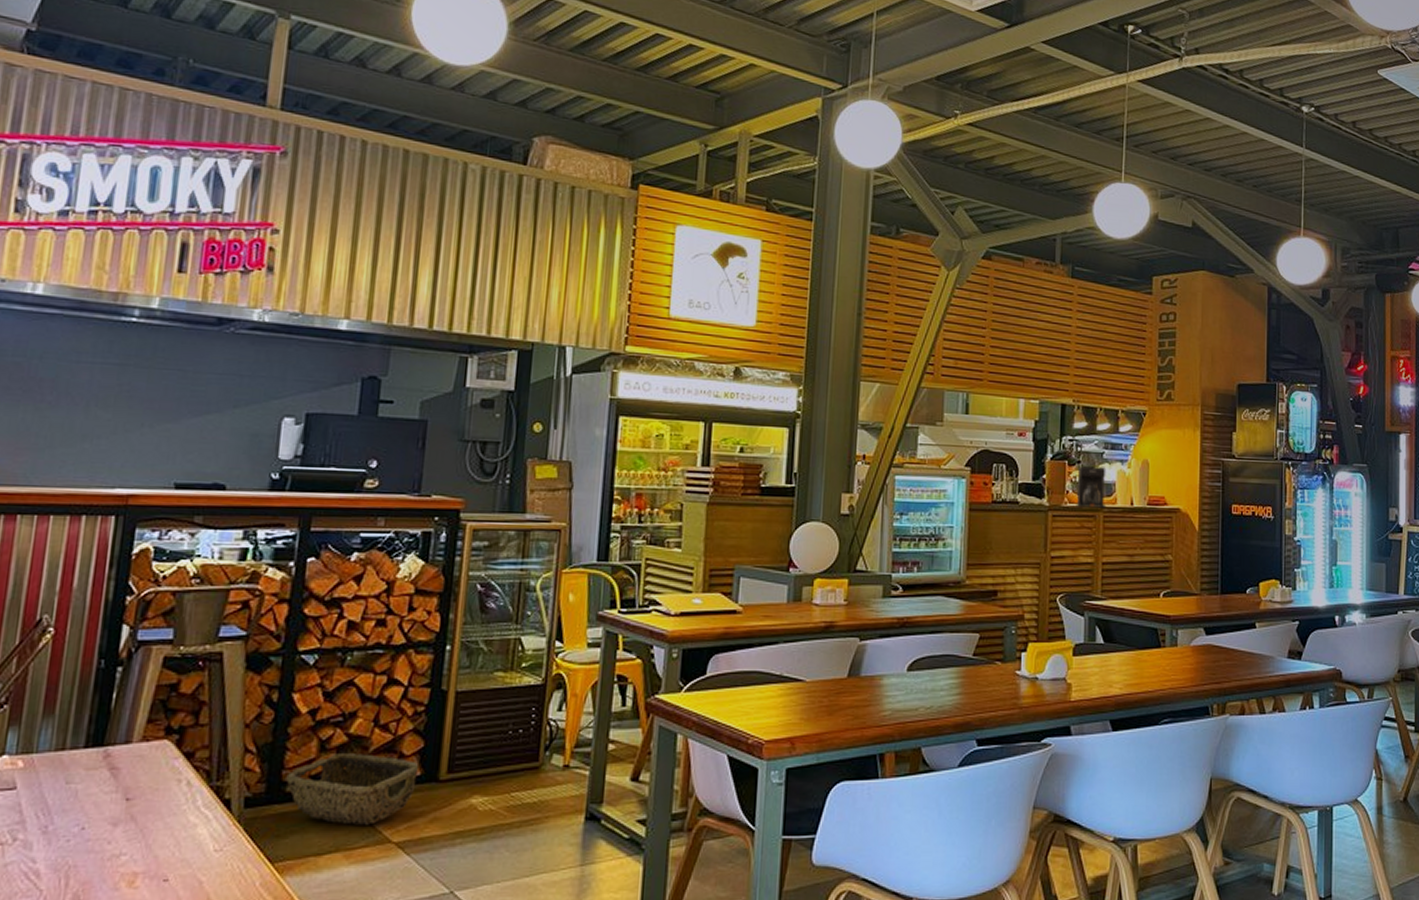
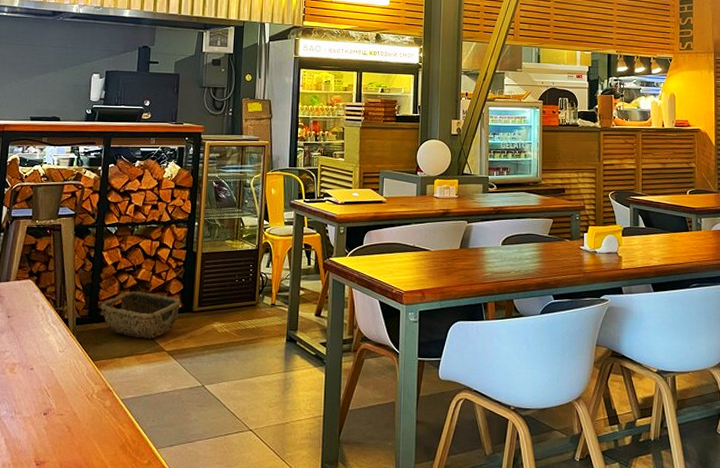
coffee maker: present [1076,466,1107,510] -> none [621,99,644,130]

